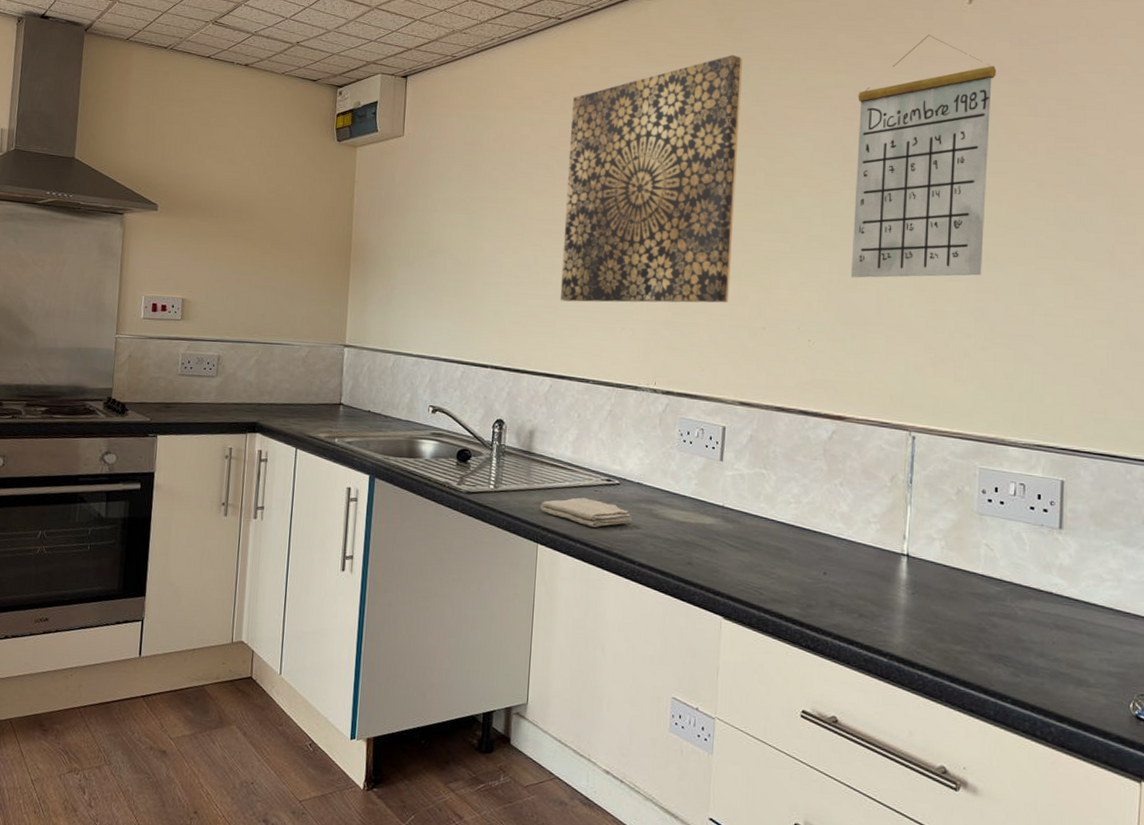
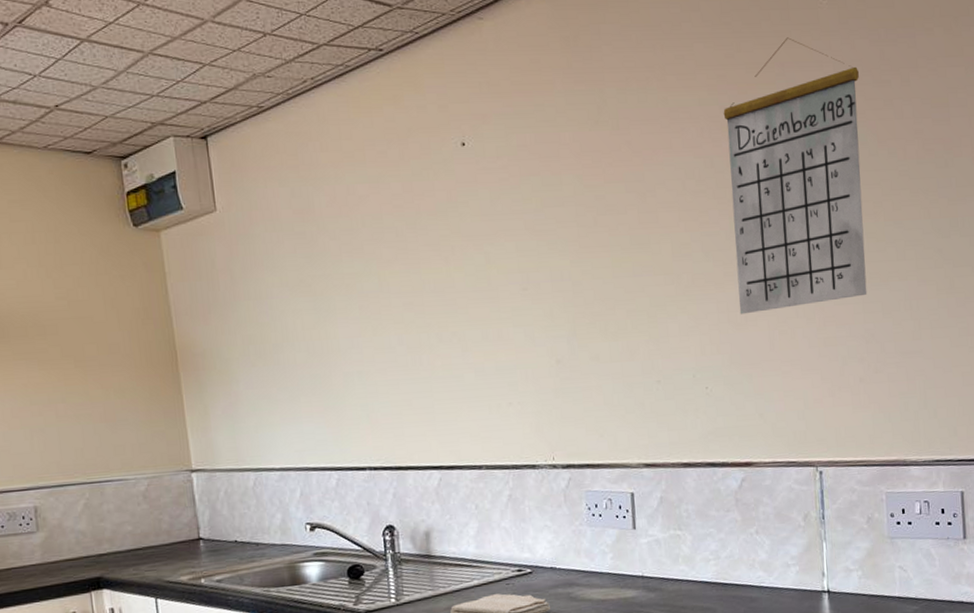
wall art: present [560,54,743,303] -> none [411,77,619,383]

